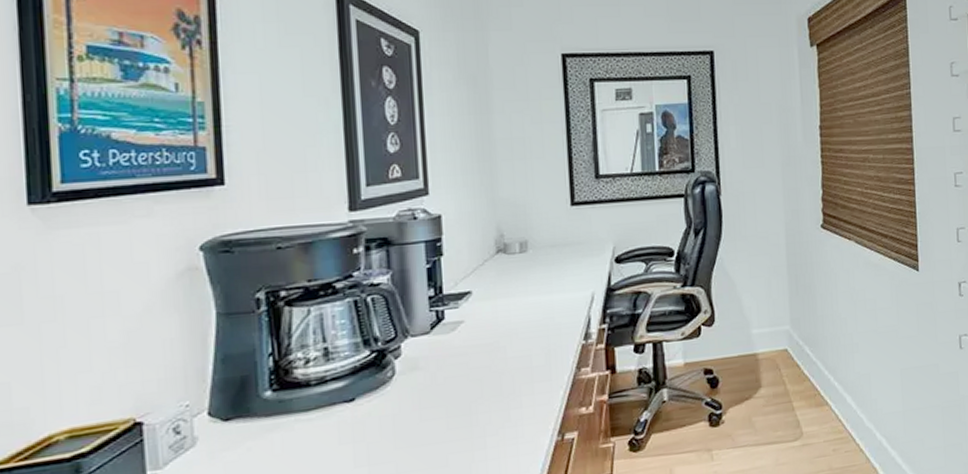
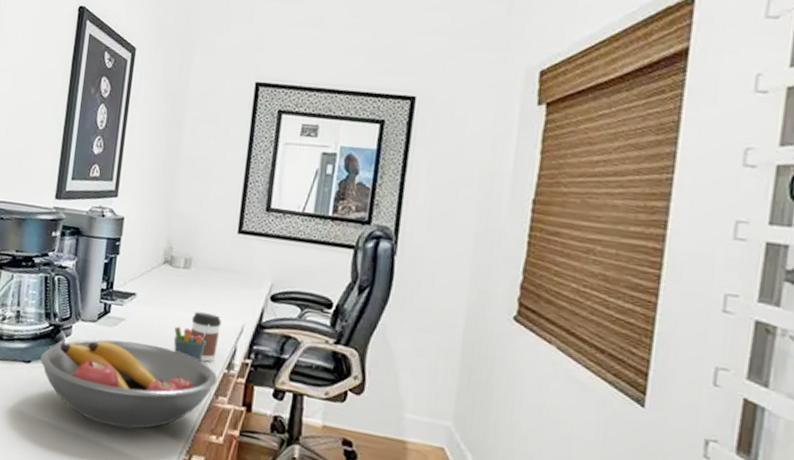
fruit bowl: none [366,337,577,438] -> present [40,339,218,429]
pen holder: none [522,301,559,342] -> present [173,324,210,362]
coffee cup: none [538,290,571,340] -> present [191,311,222,362]

